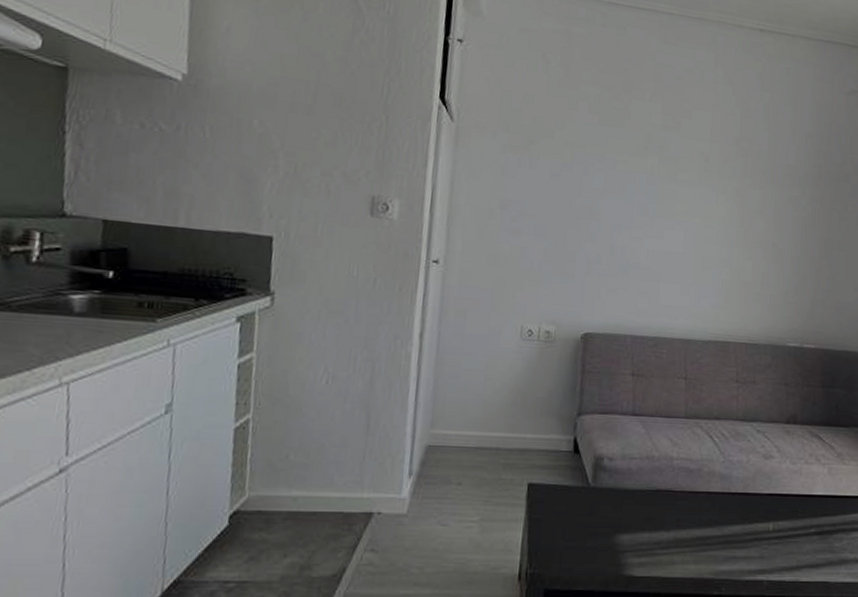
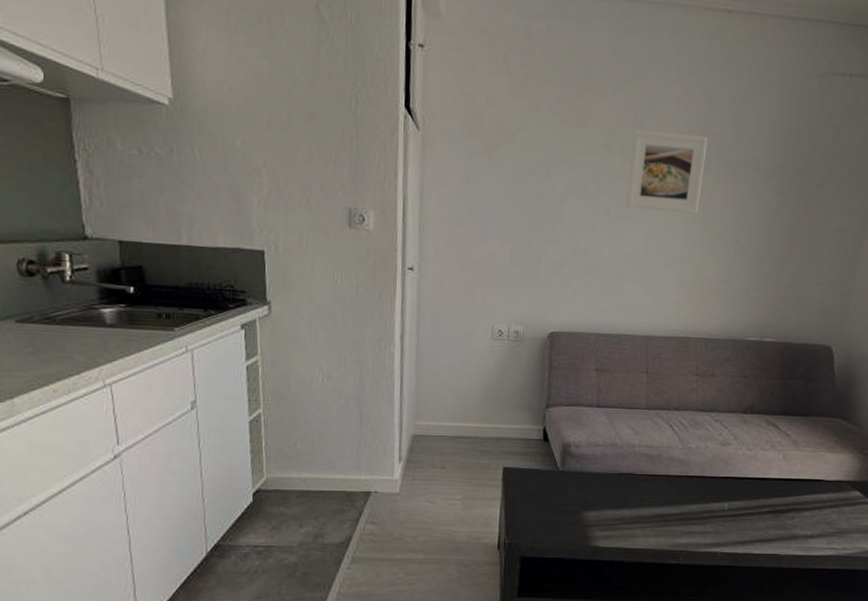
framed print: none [664,133,744,217] -> present [626,130,708,214]

